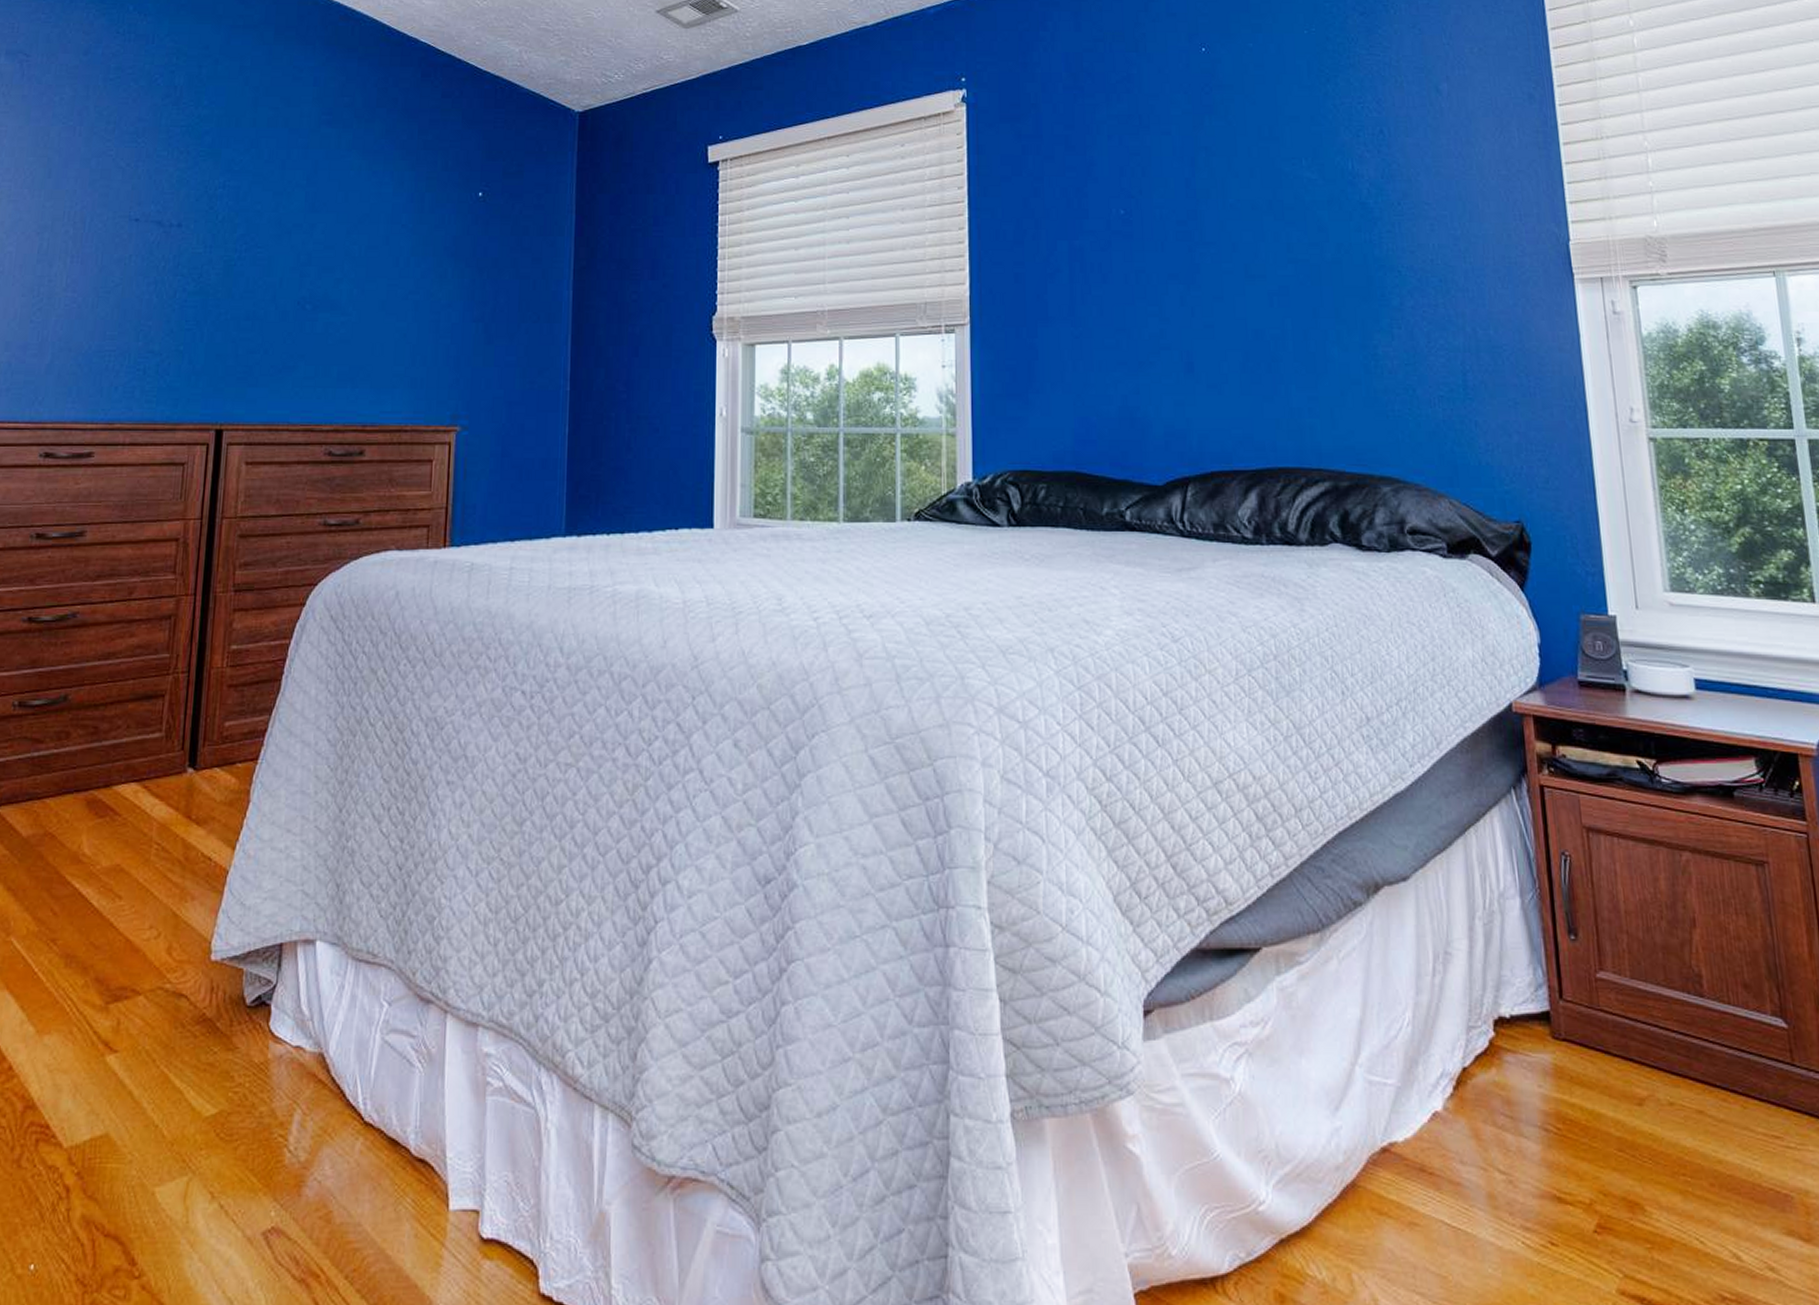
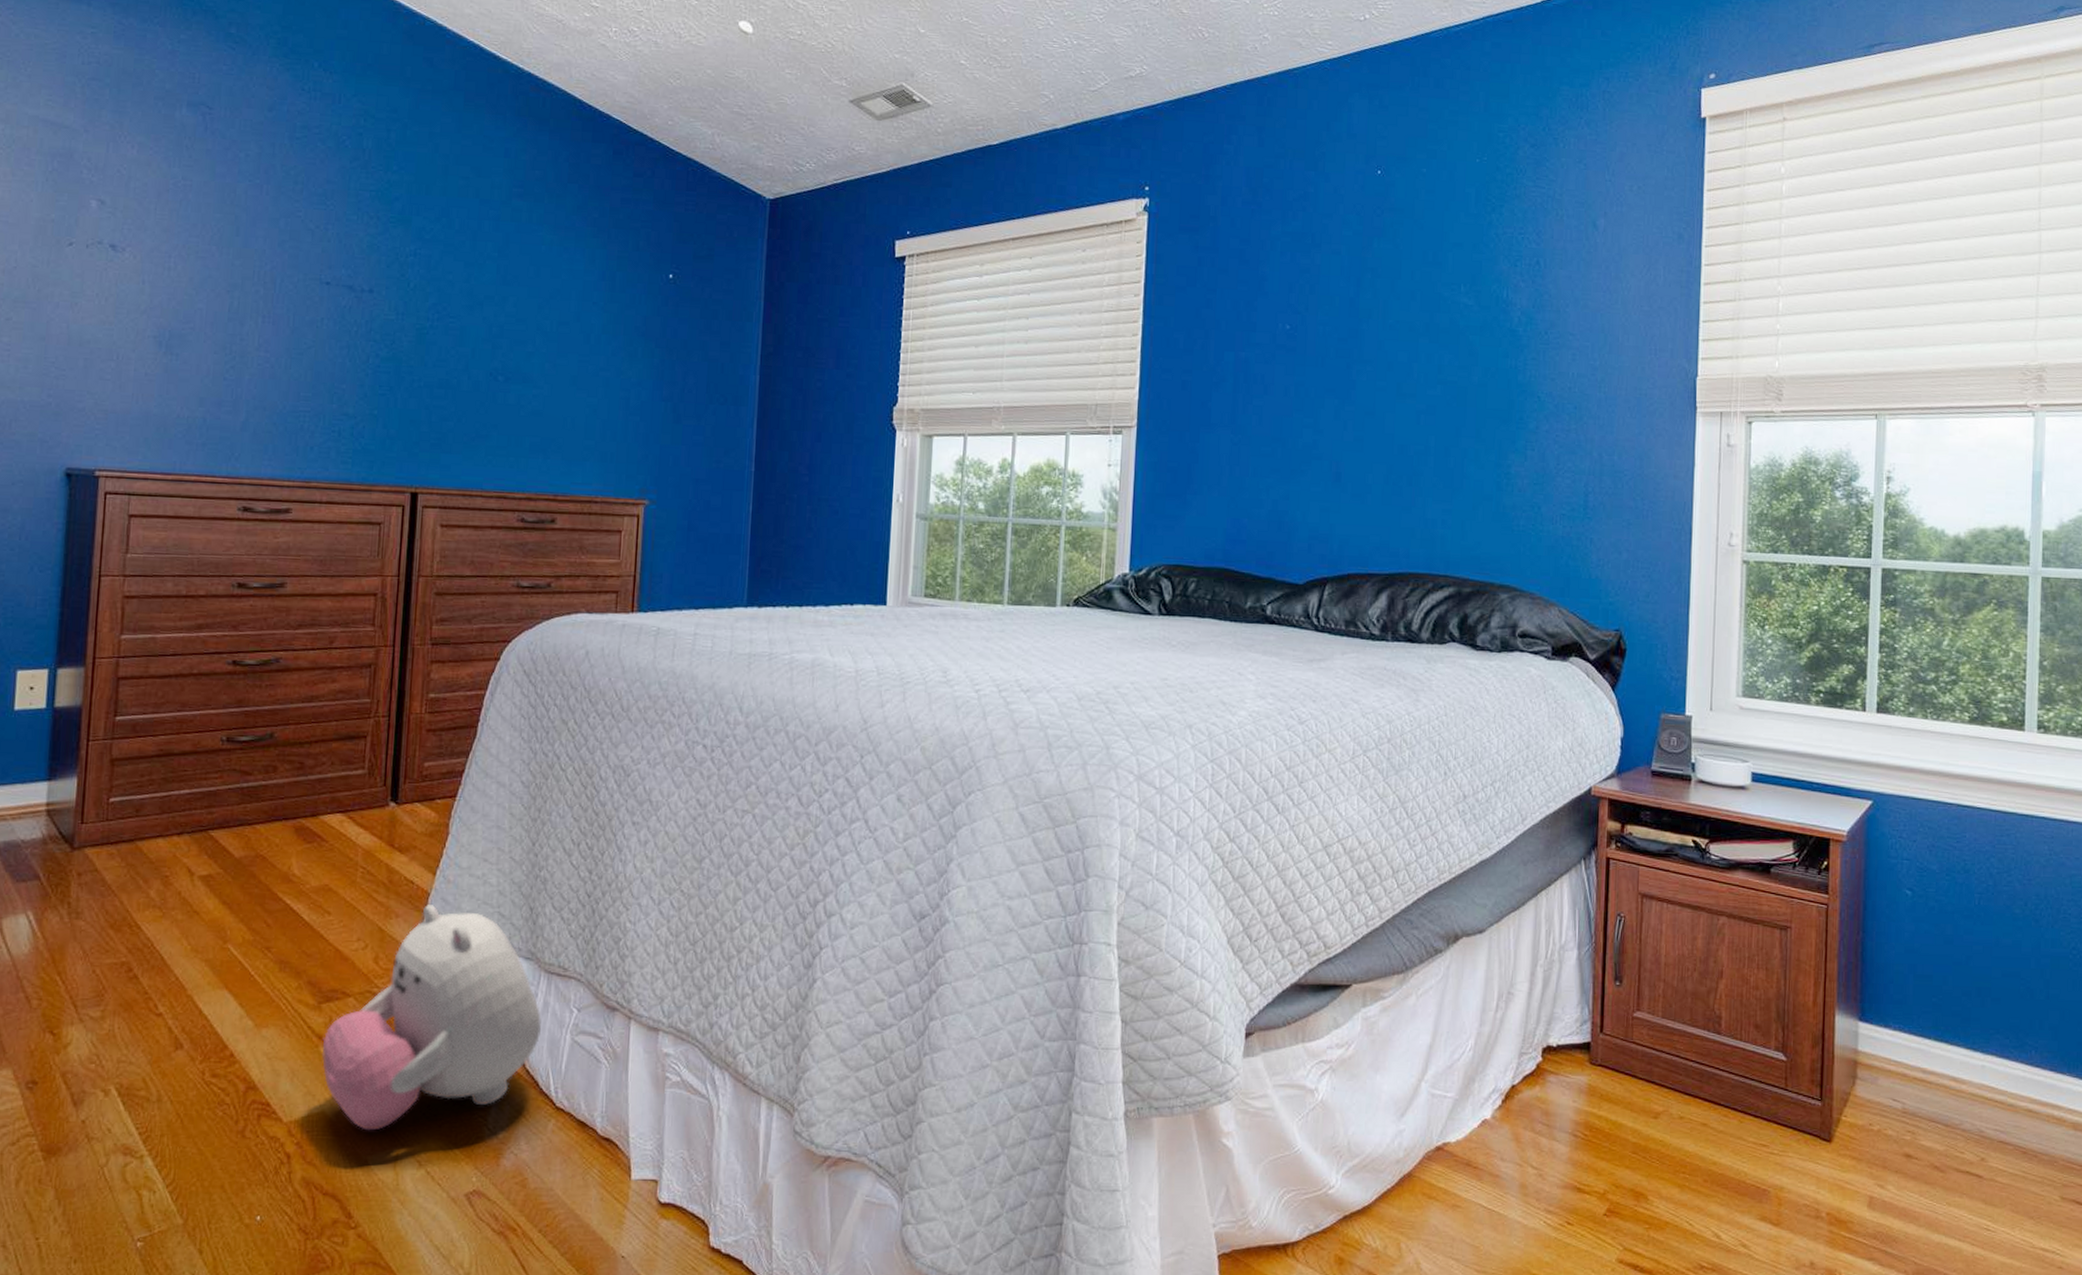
plush toy: none [107,884,348,1156] -> present [321,905,541,1131]

